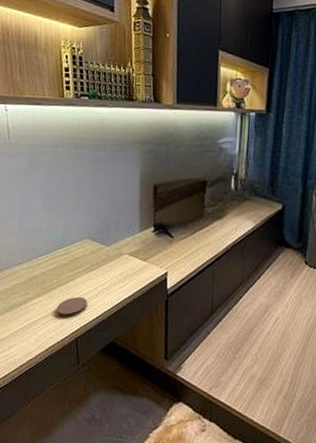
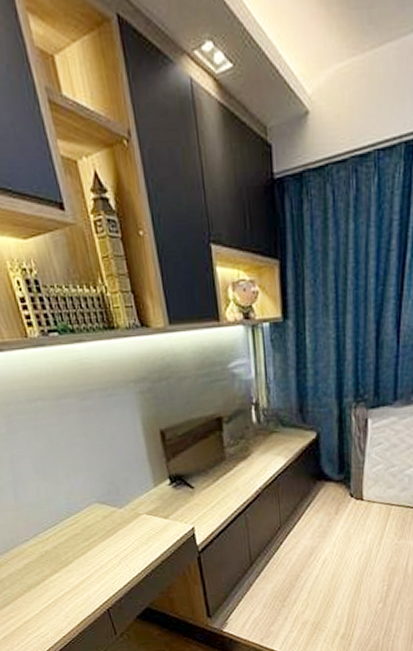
coaster: present [56,297,88,317] -> none [79,567,112,590]

